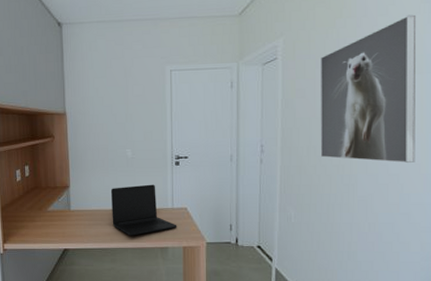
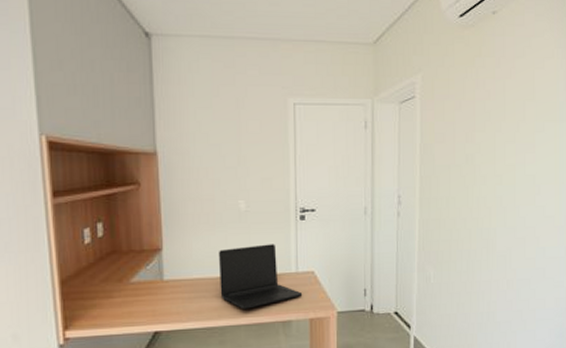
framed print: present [320,14,417,163] -> none [459,59,551,215]

